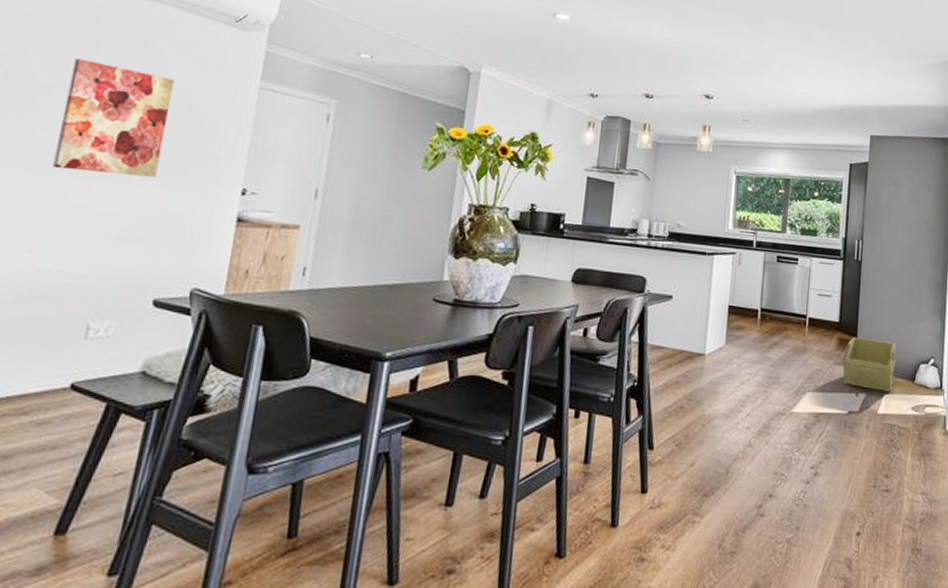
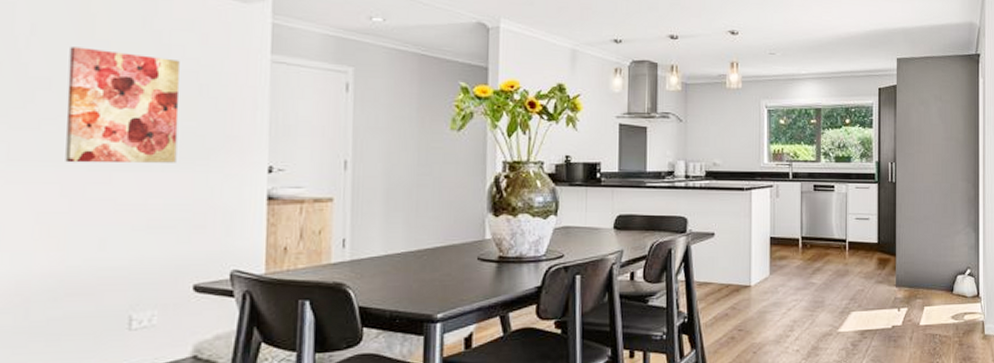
storage bin: present [842,338,896,392] -> none [883,256,934,304]

